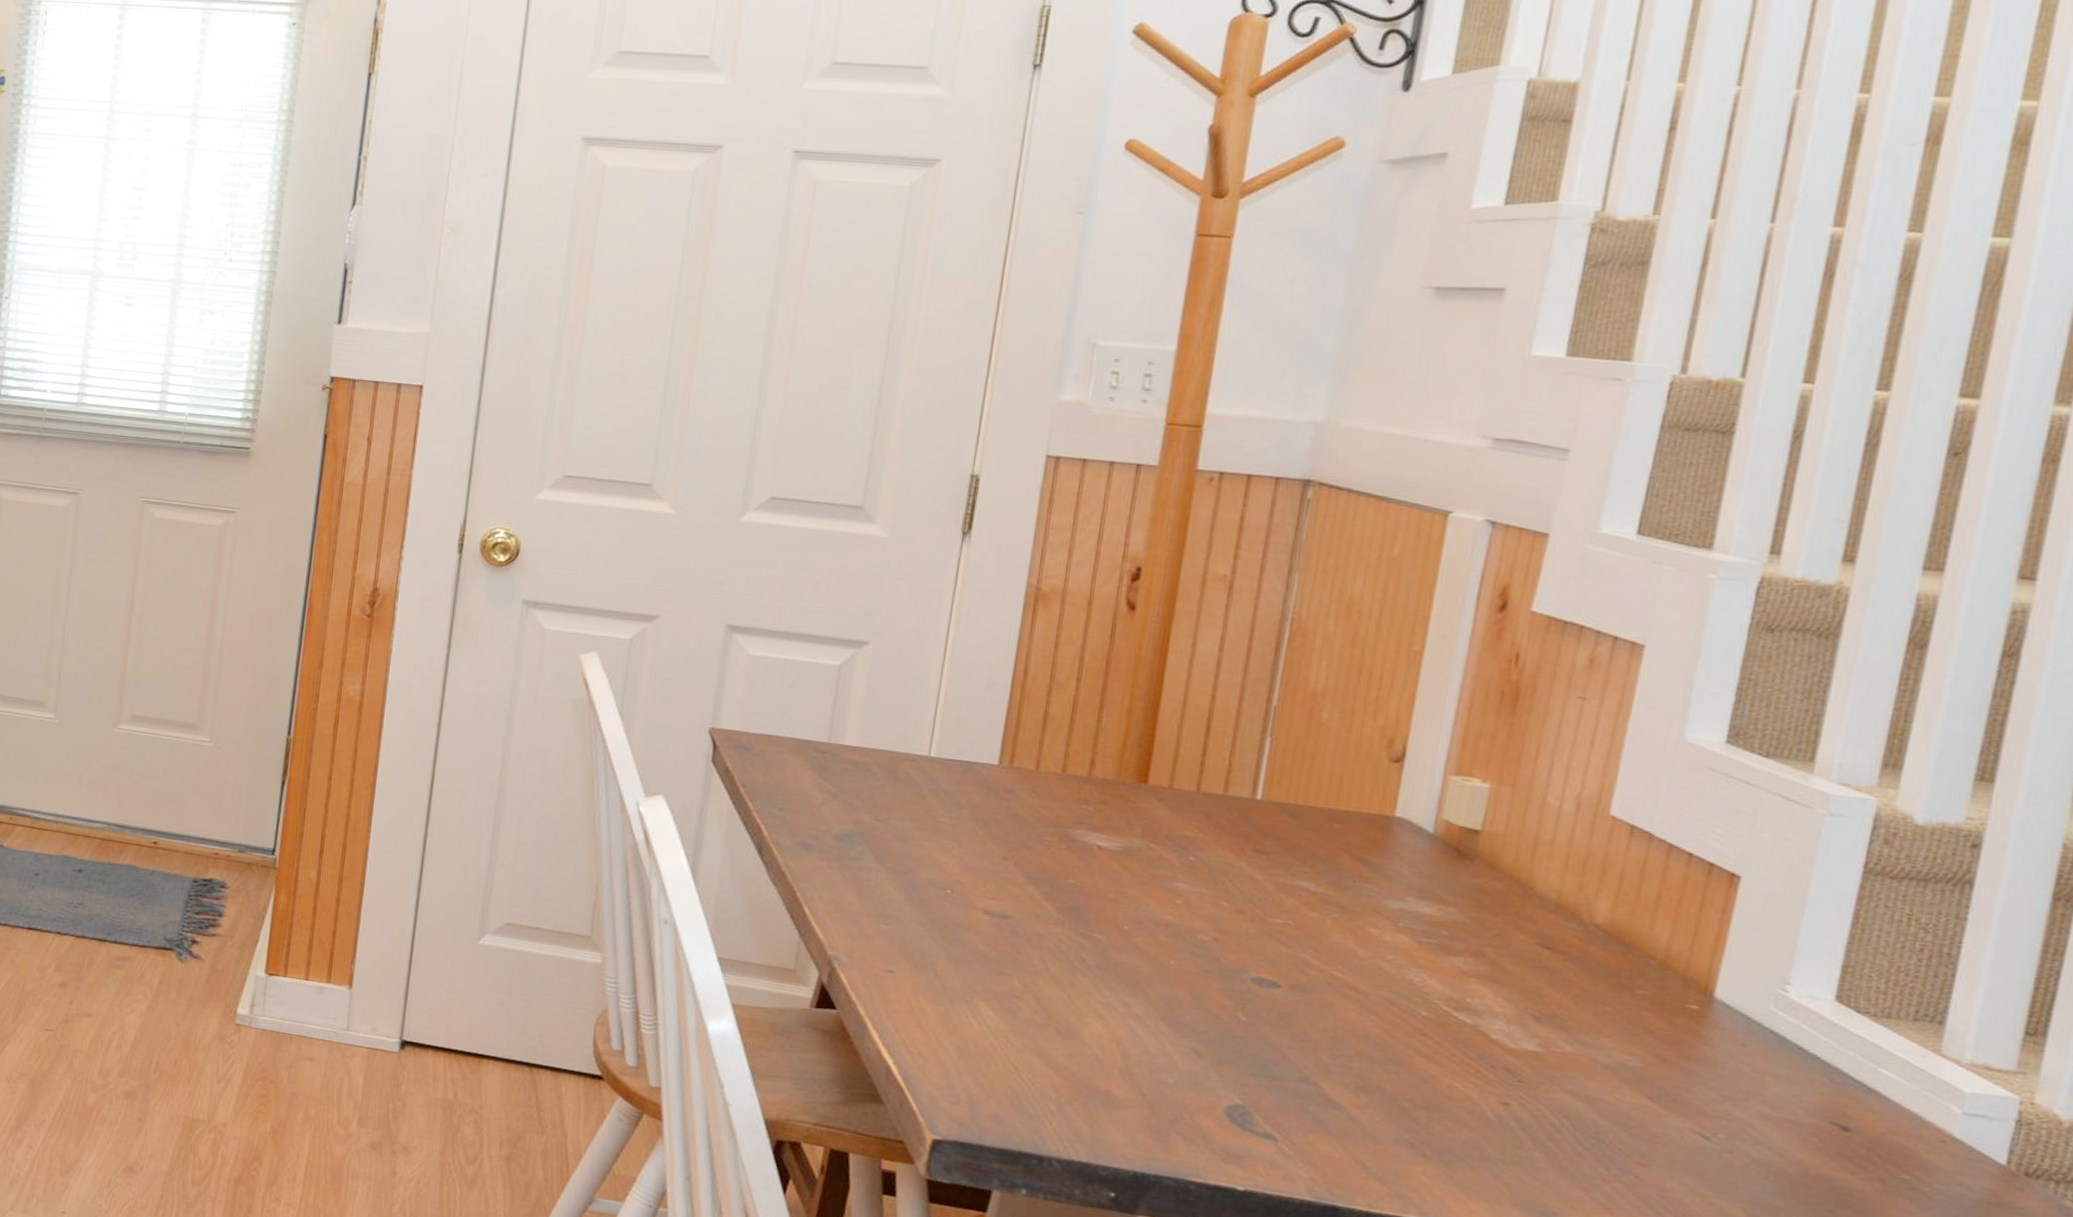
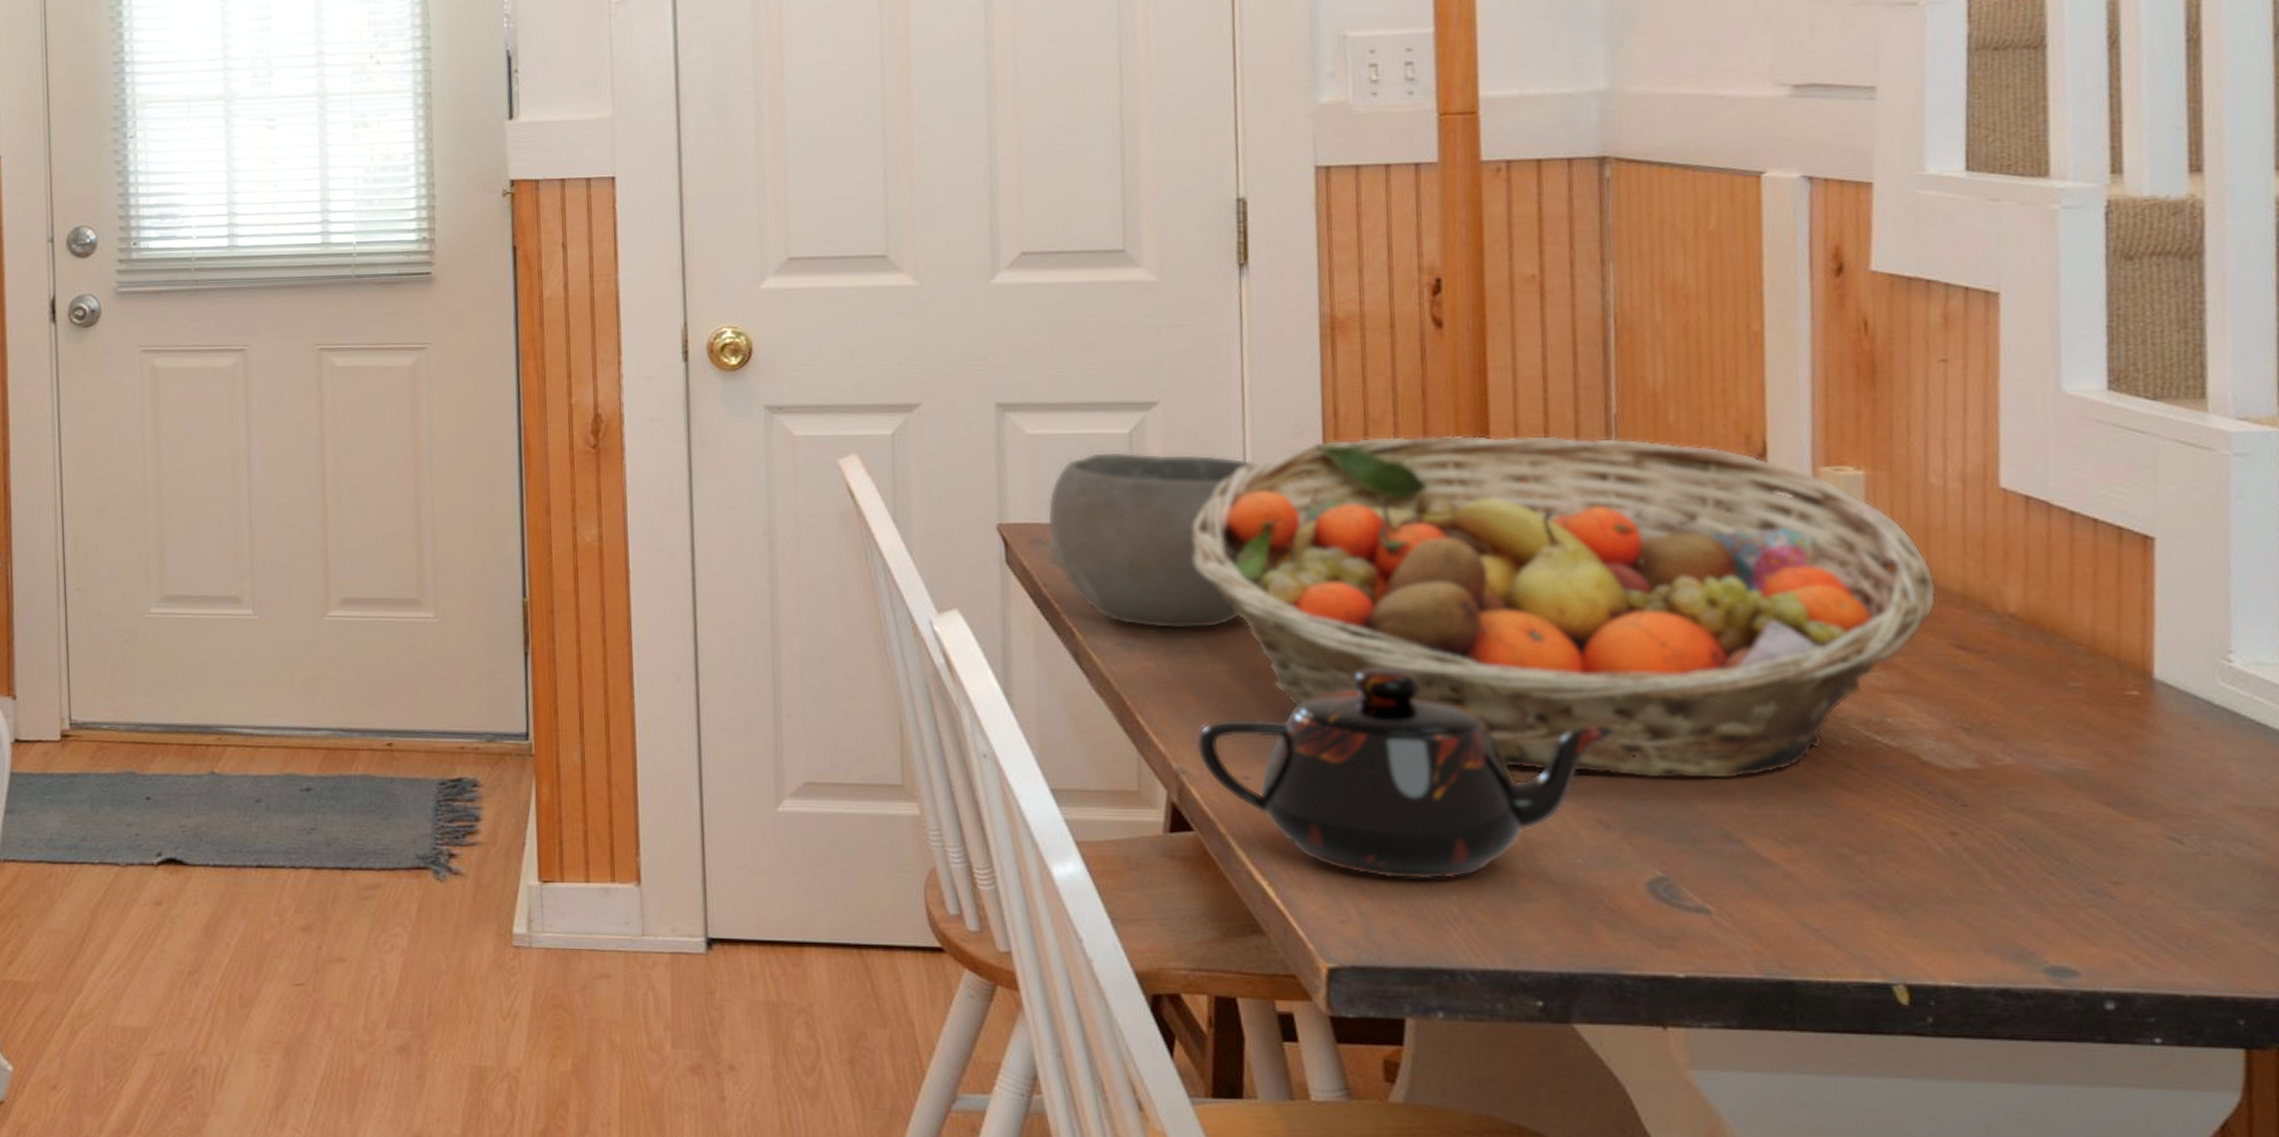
bowl: none [749,678,949,841] -> present [1047,451,1258,629]
teapot: none [851,893,1227,1081] -> present [1196,666,1621,880]
fruit basket: none [876,695,1535,1031] -> present [1192,435,1937,780]

